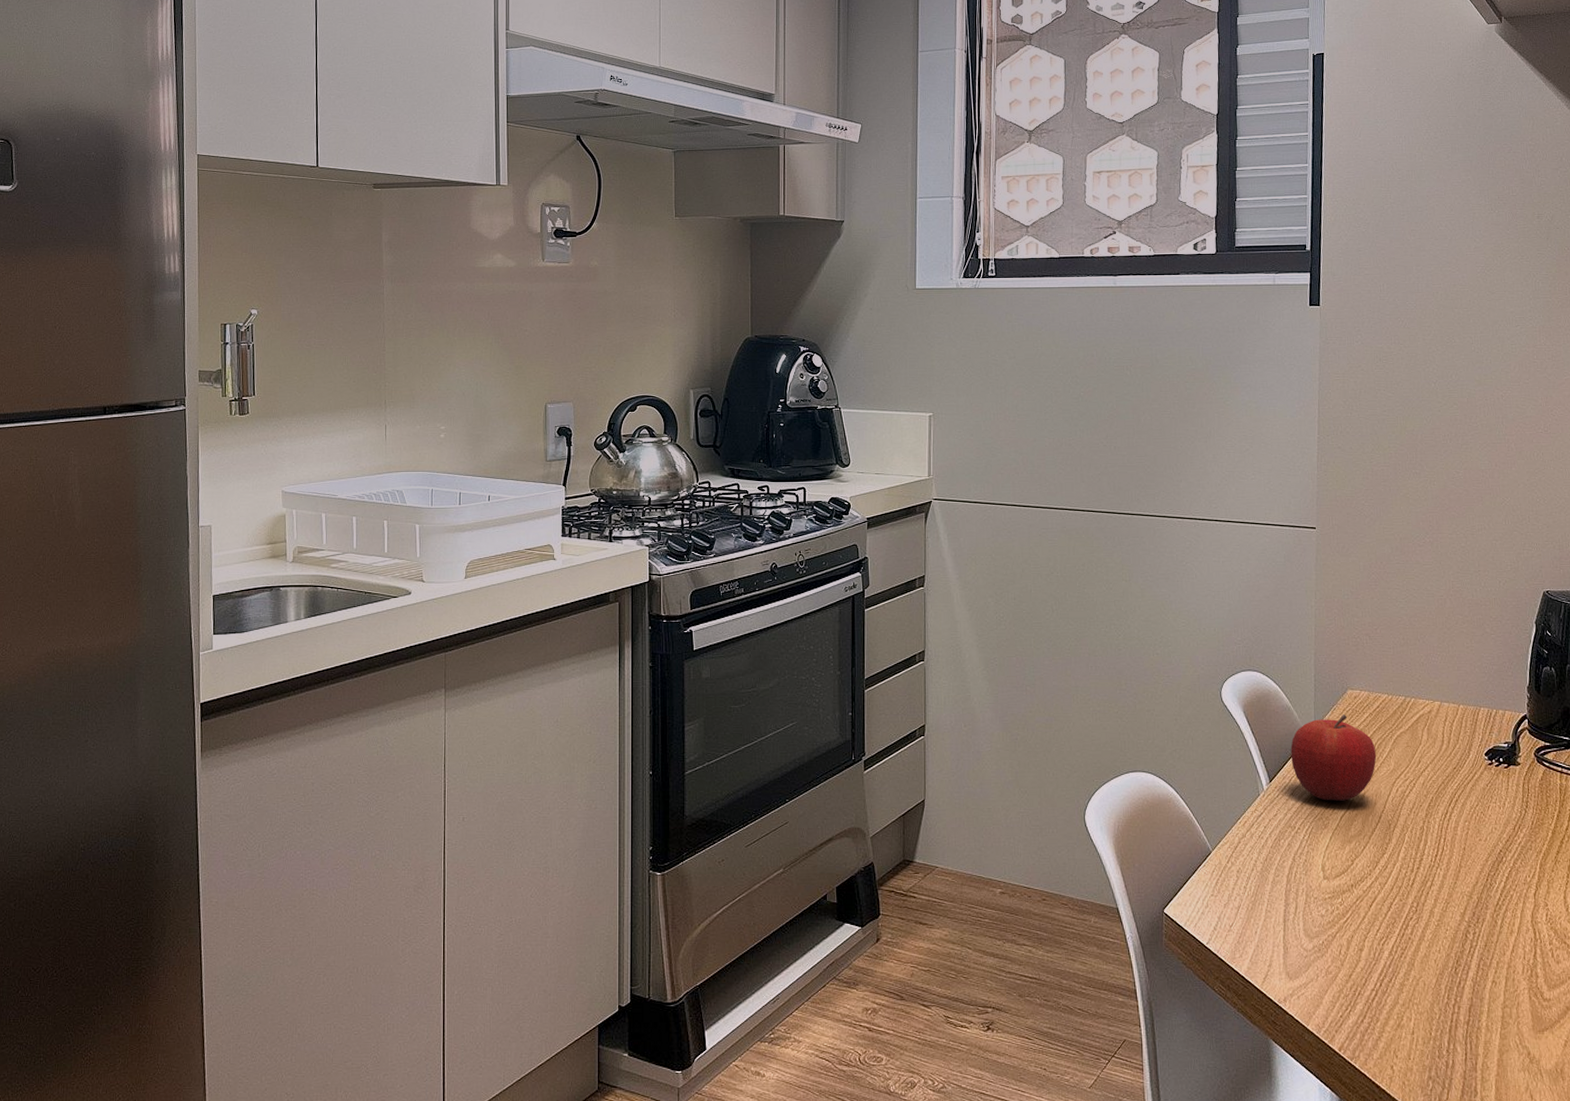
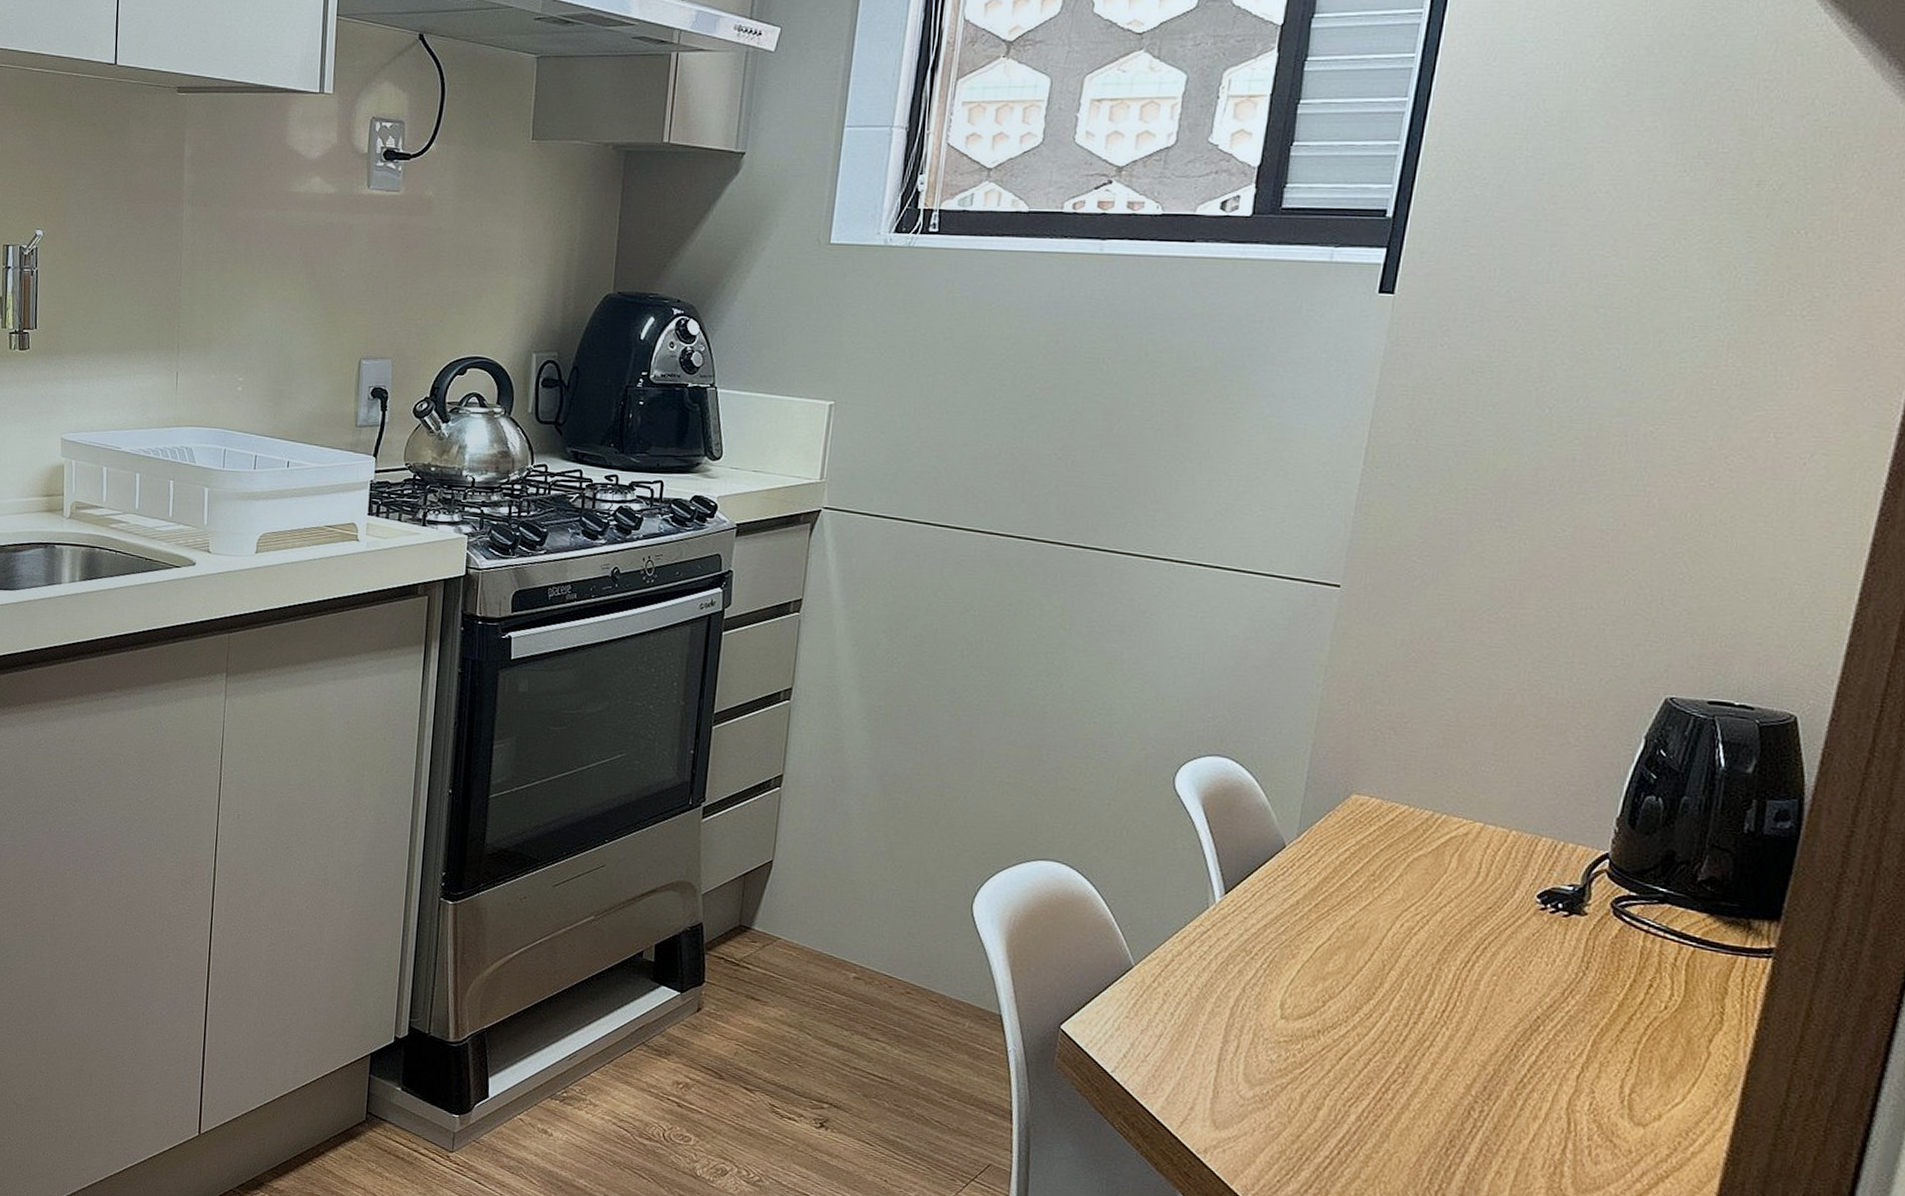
fruit: present [1290,714,1377,801] -> none [1258,823,1380,929]

